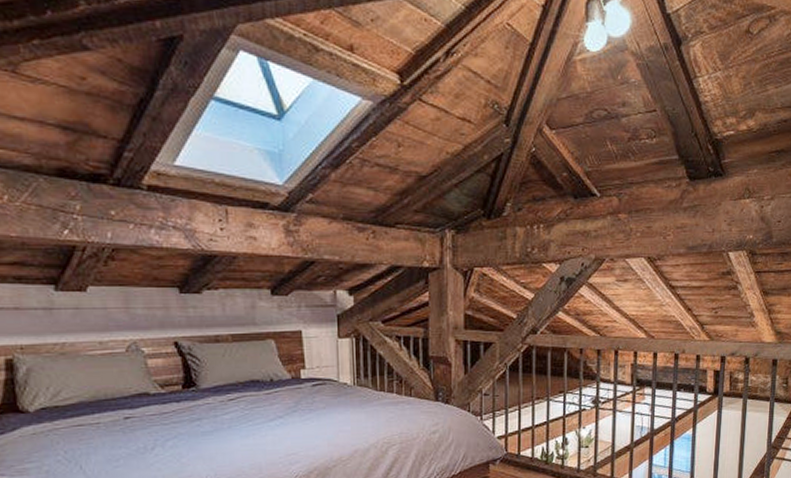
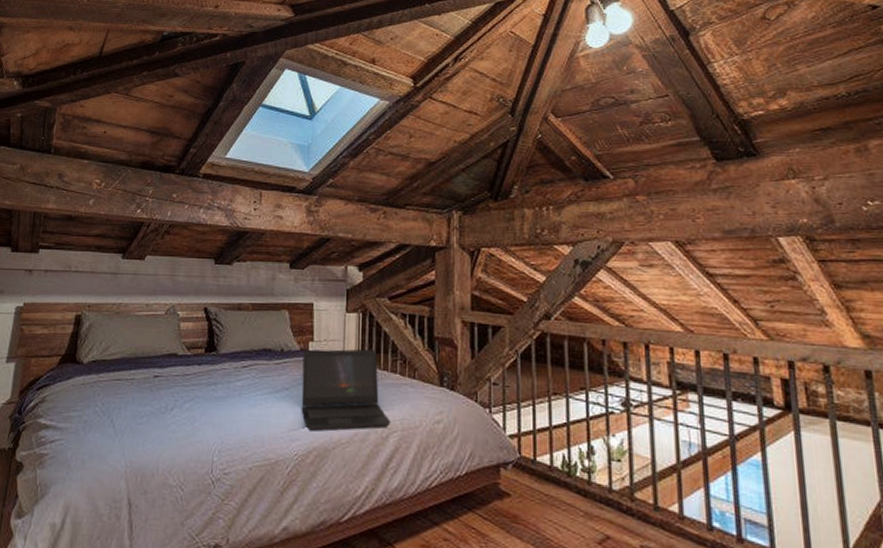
laptop computer: none [295,372,389,455] -> present [301,349,391,433]

